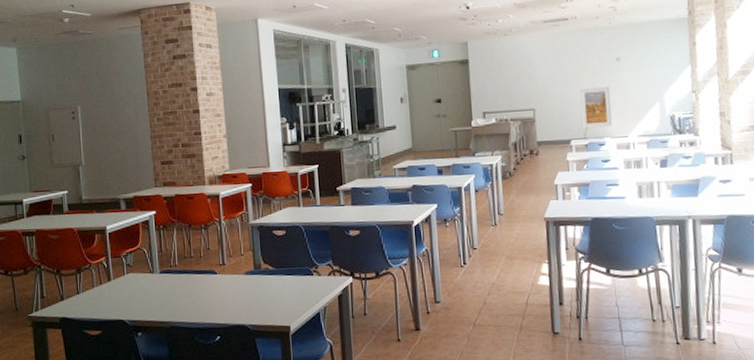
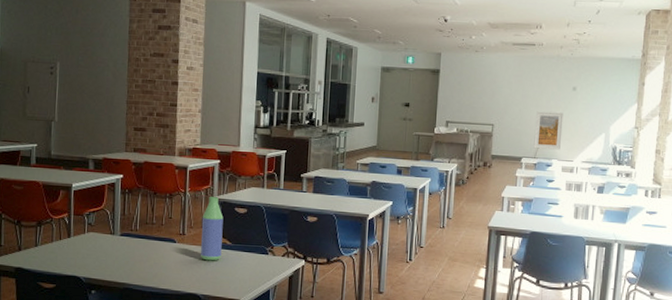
bottle: none [240,221,265,289] -> present [201,196,224,261]

